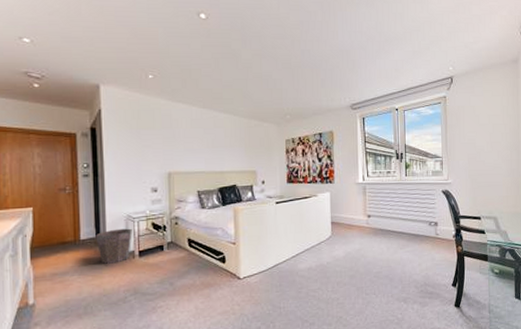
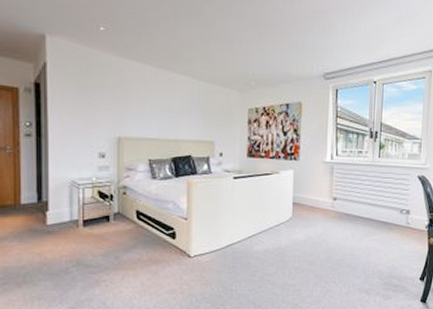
waste bin: present [96,228,132,264] -> none [37,195,77,232]

